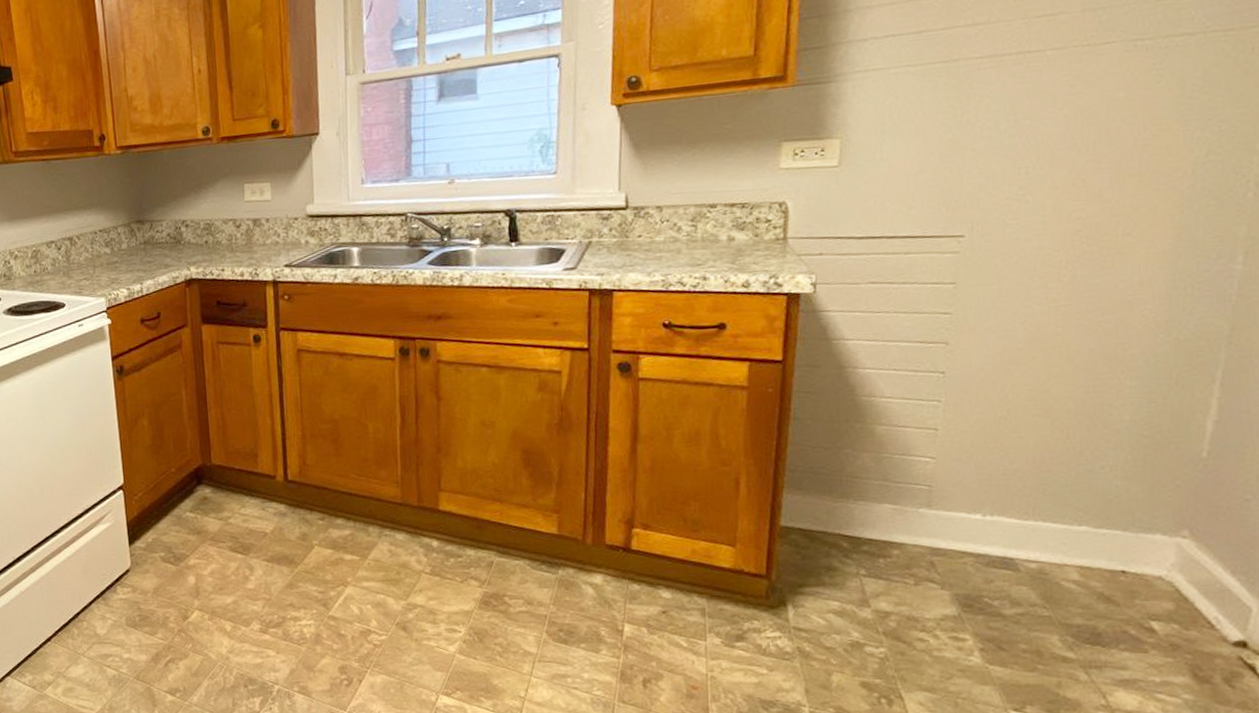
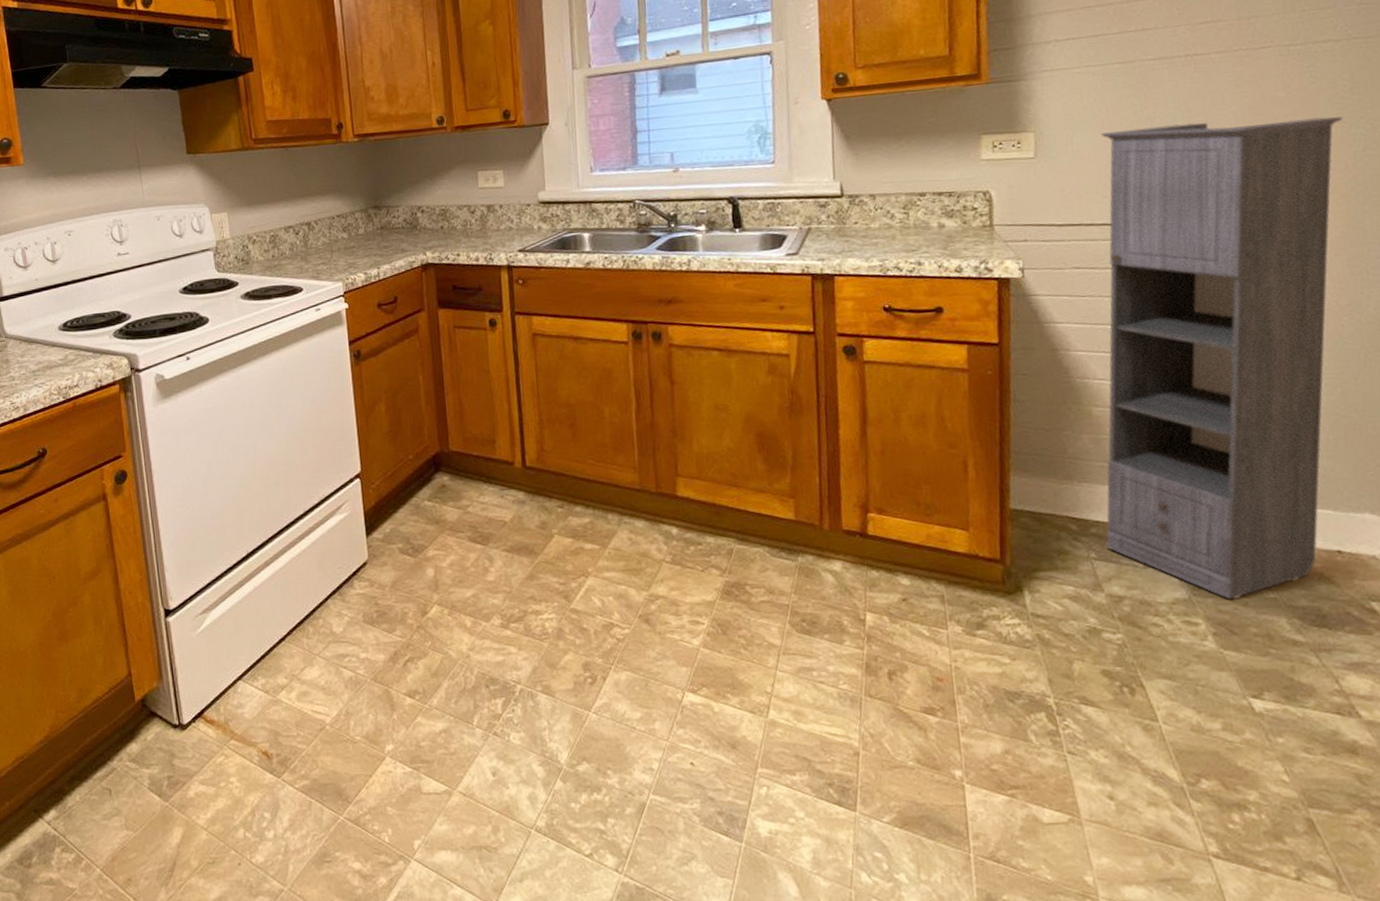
storage cabinet: none [878,118,1187,617] -> present [1101,116,1342,600]

